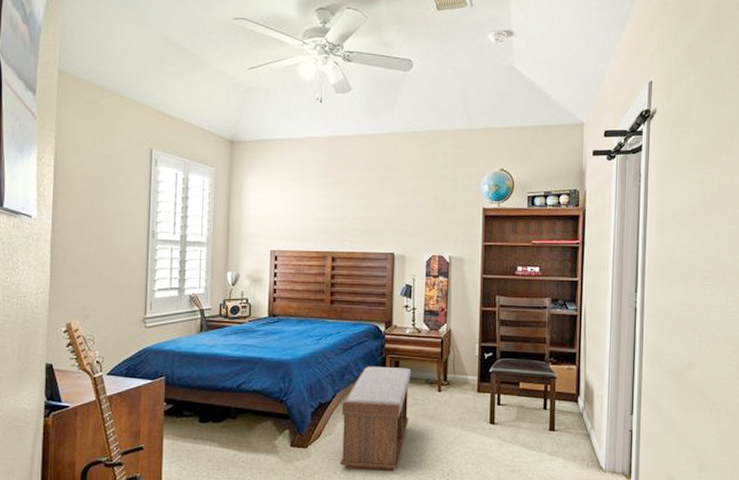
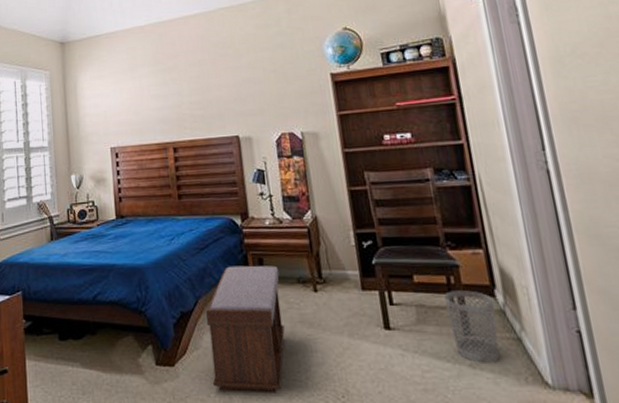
wastebasket: none [540,396,576,452] -> present [443,290,500,363]

